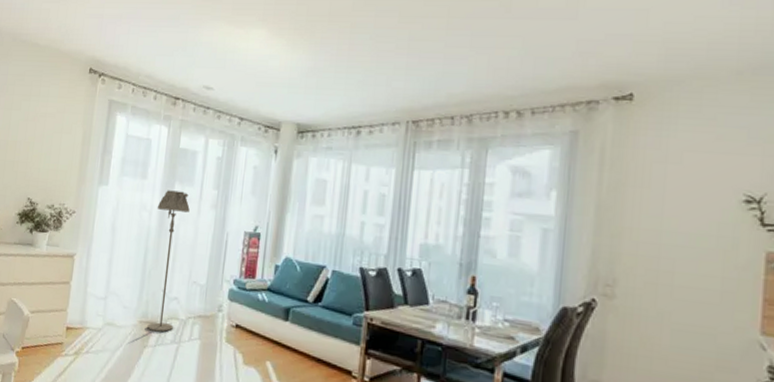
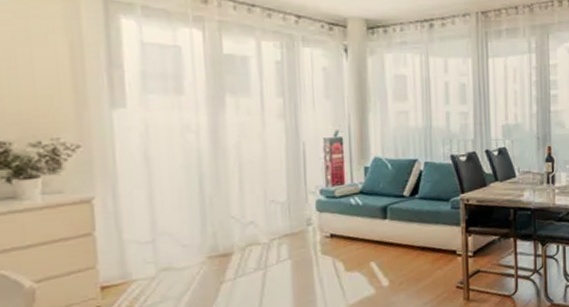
floor lamp: present [147,190,190,332] -> none [205,104,255,264]

